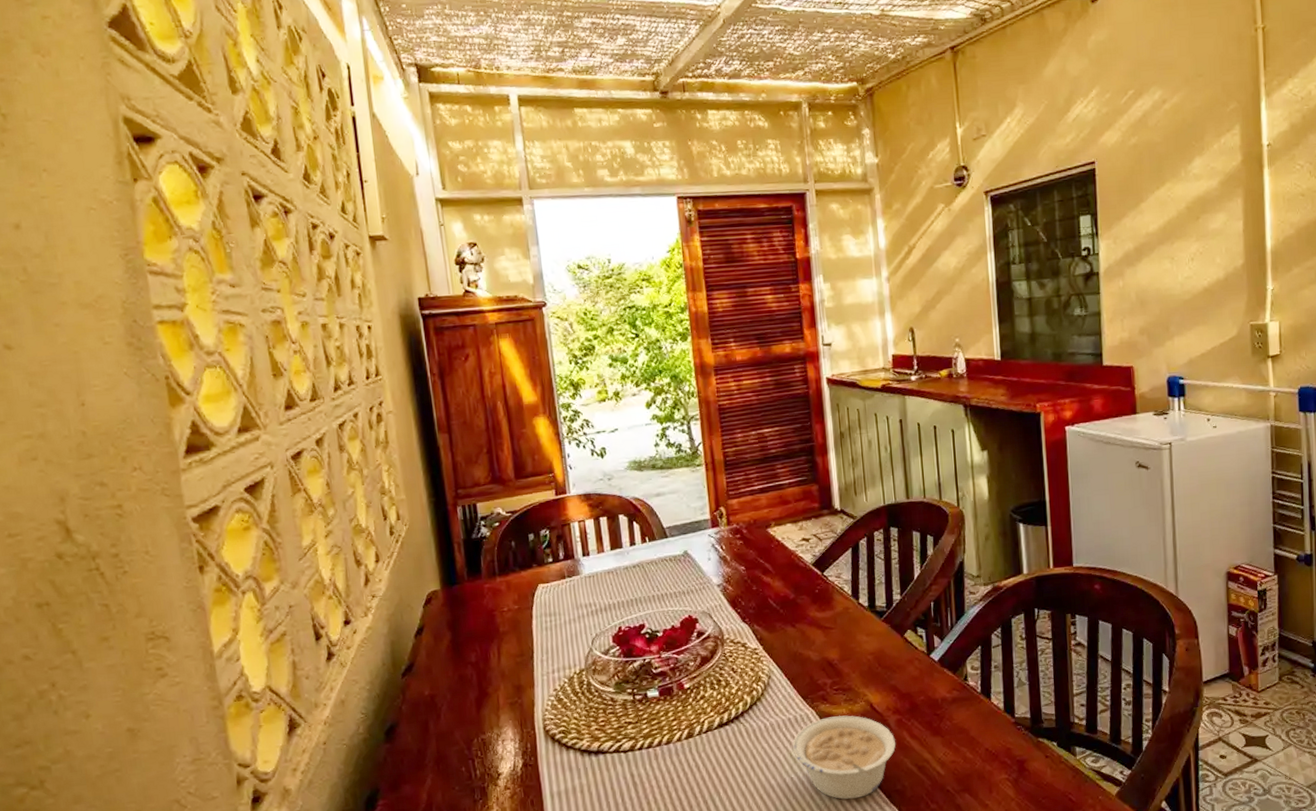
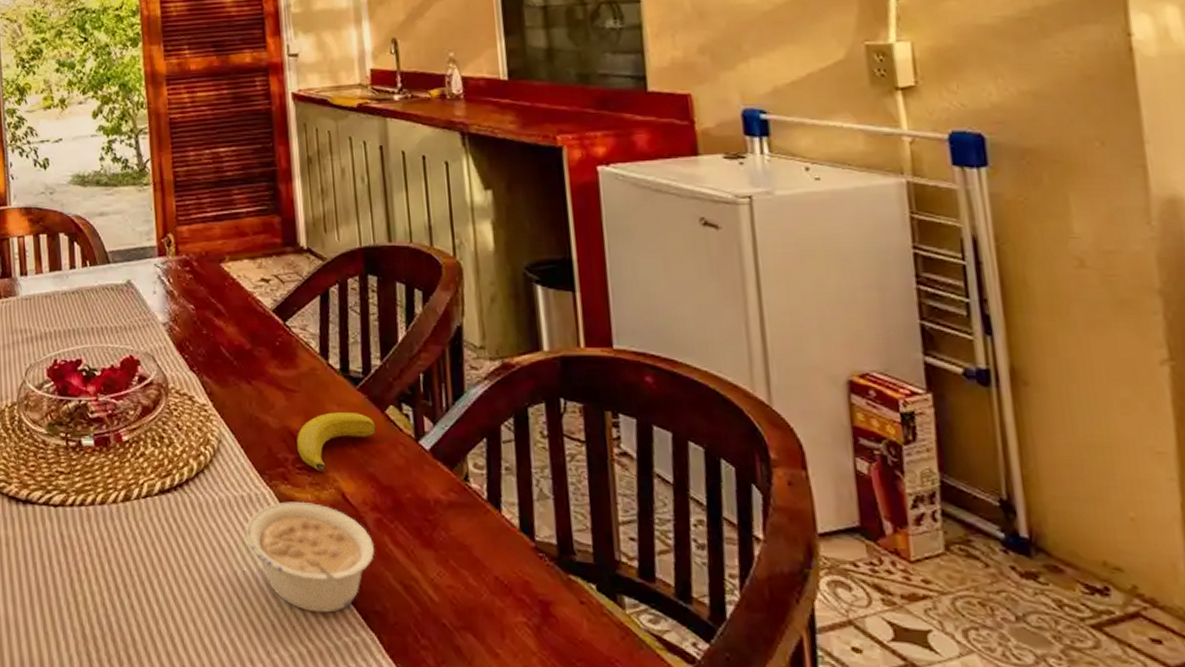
banana: none [833,639,897,690] -> present [297,412,376,472]

